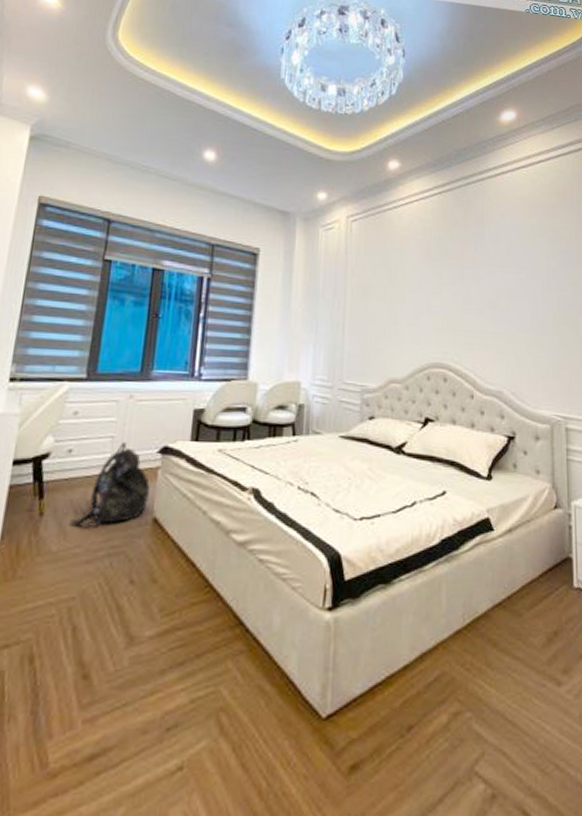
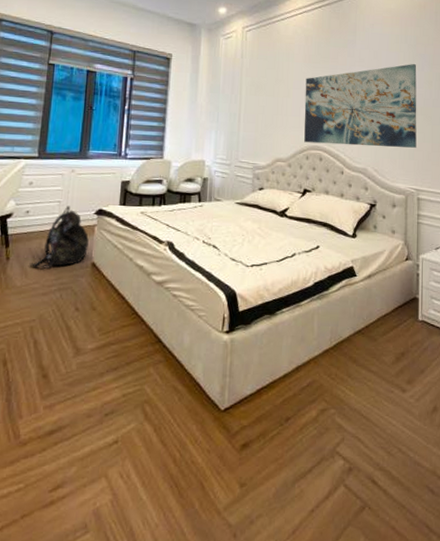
wall art: none [423,261,562,365] -> present [304,63,417,148]

